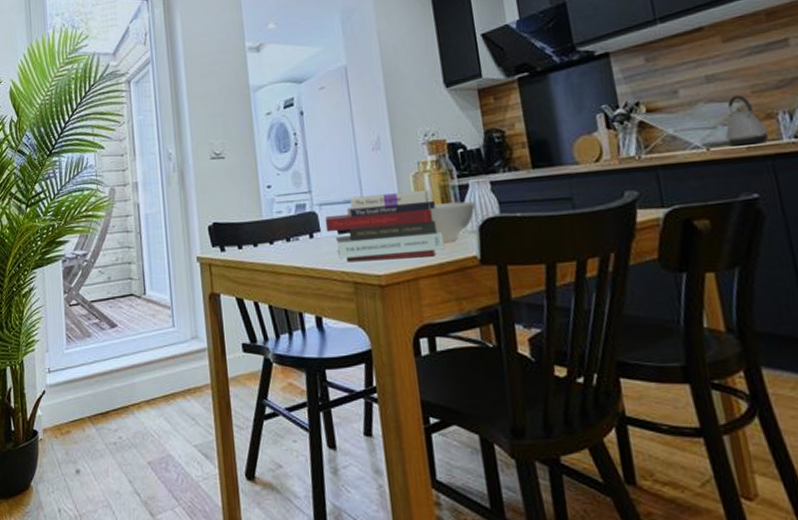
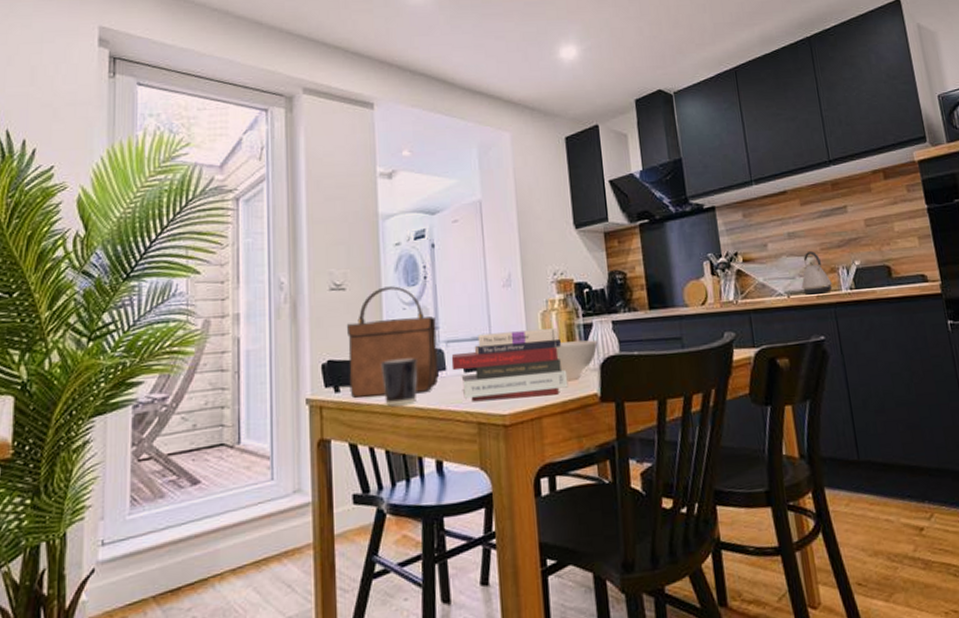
handbag: none [227,153,314,258] -> present [346,286,439,399]
mug: none [259,220,294,264] -> present [380,358,418,405]

